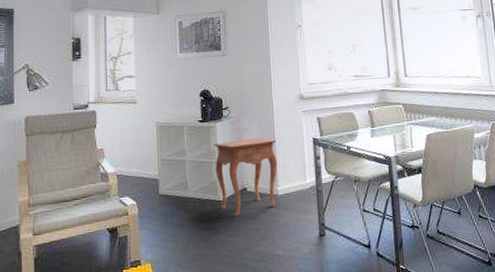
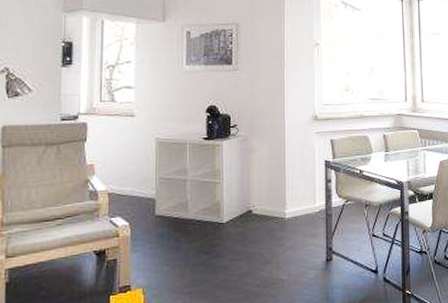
side table: present [214,138,278,215] -> none [219,159,287,238]

